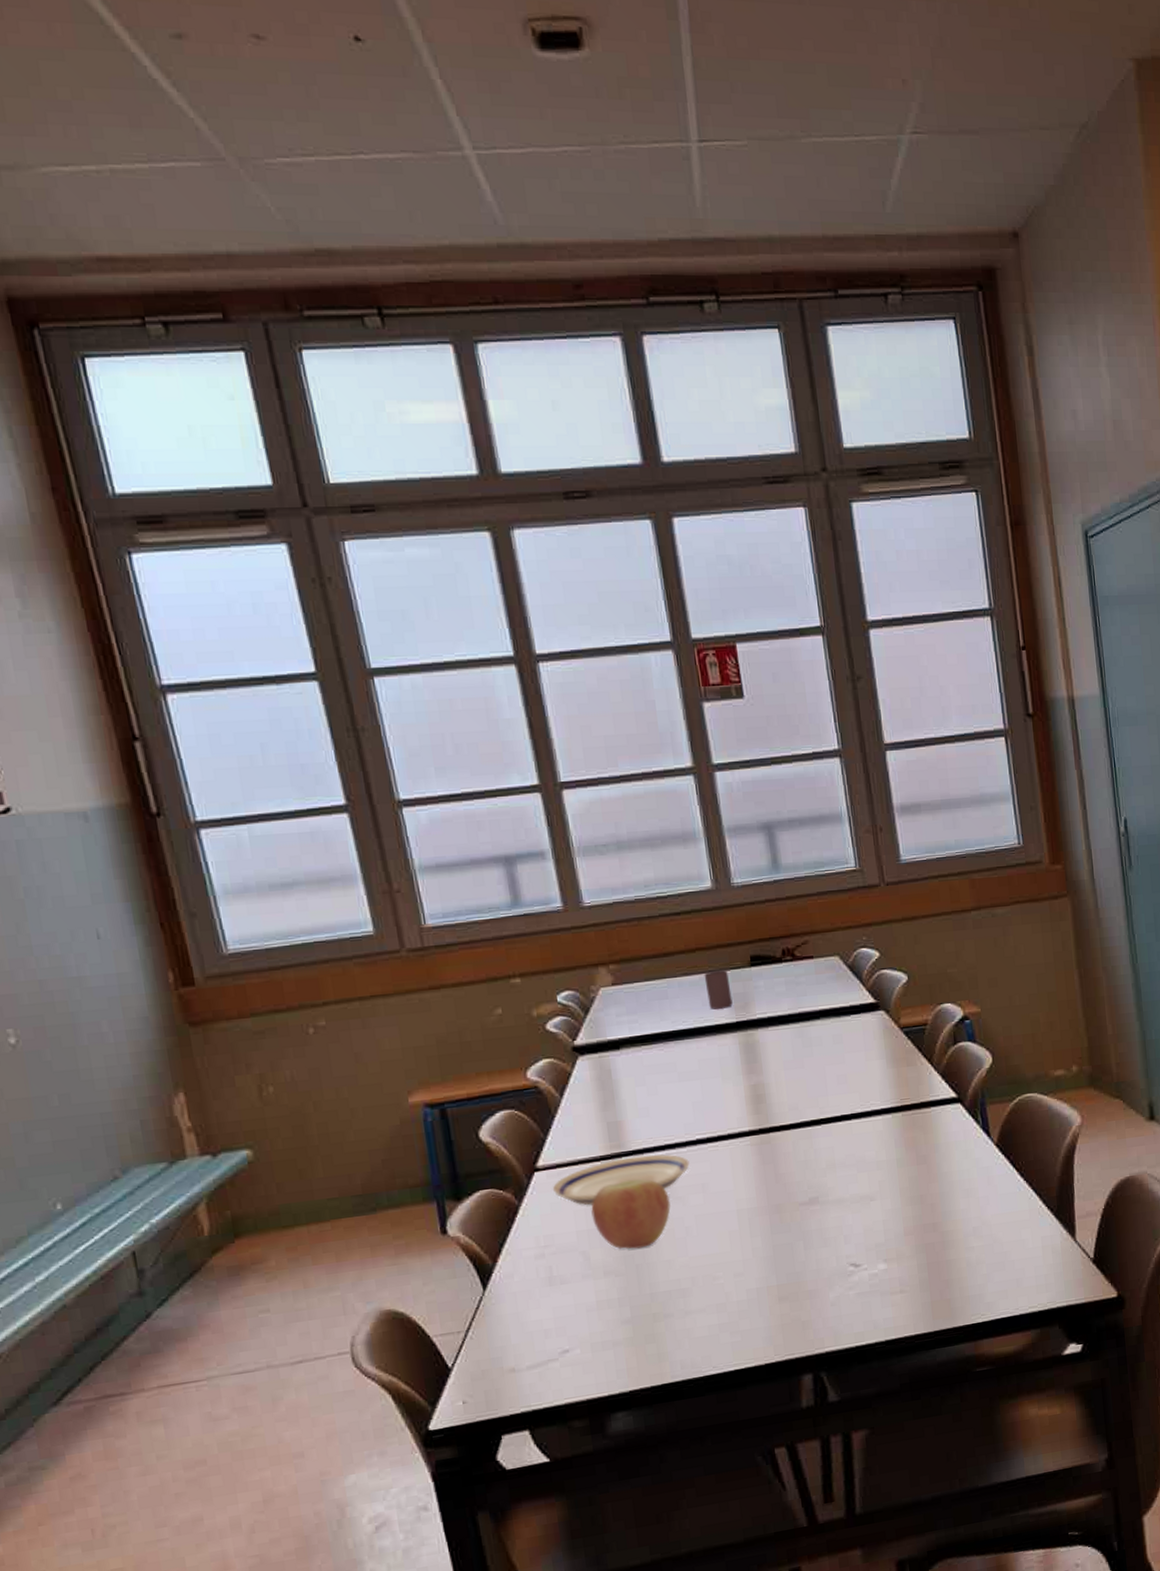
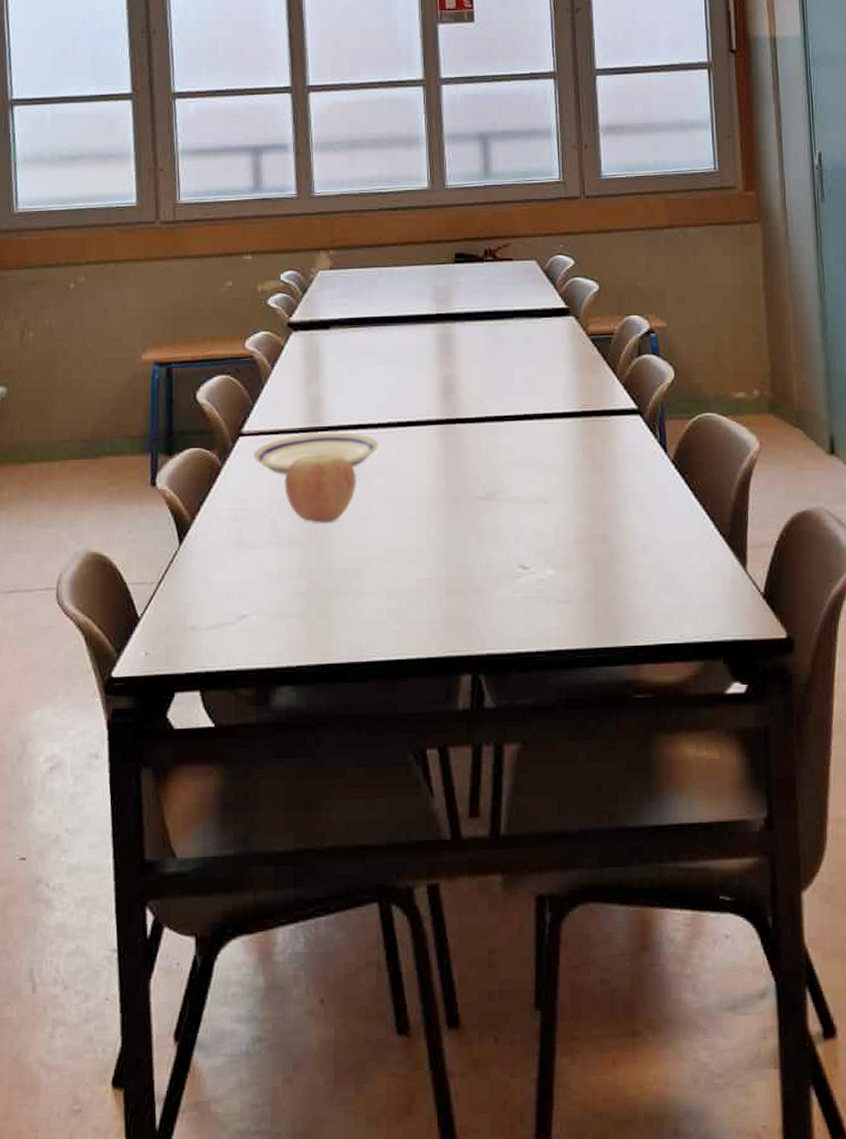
cup: present [704,970,733,1010] -> none [412,265,435,300]

